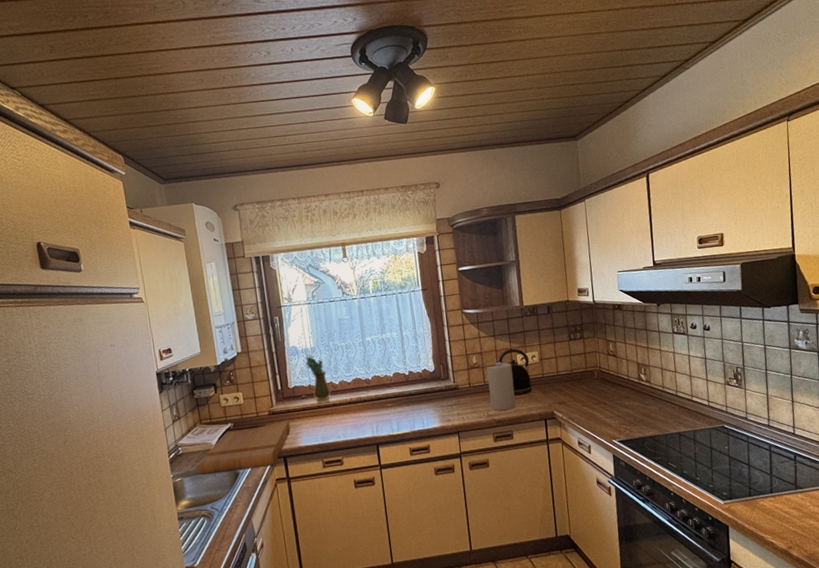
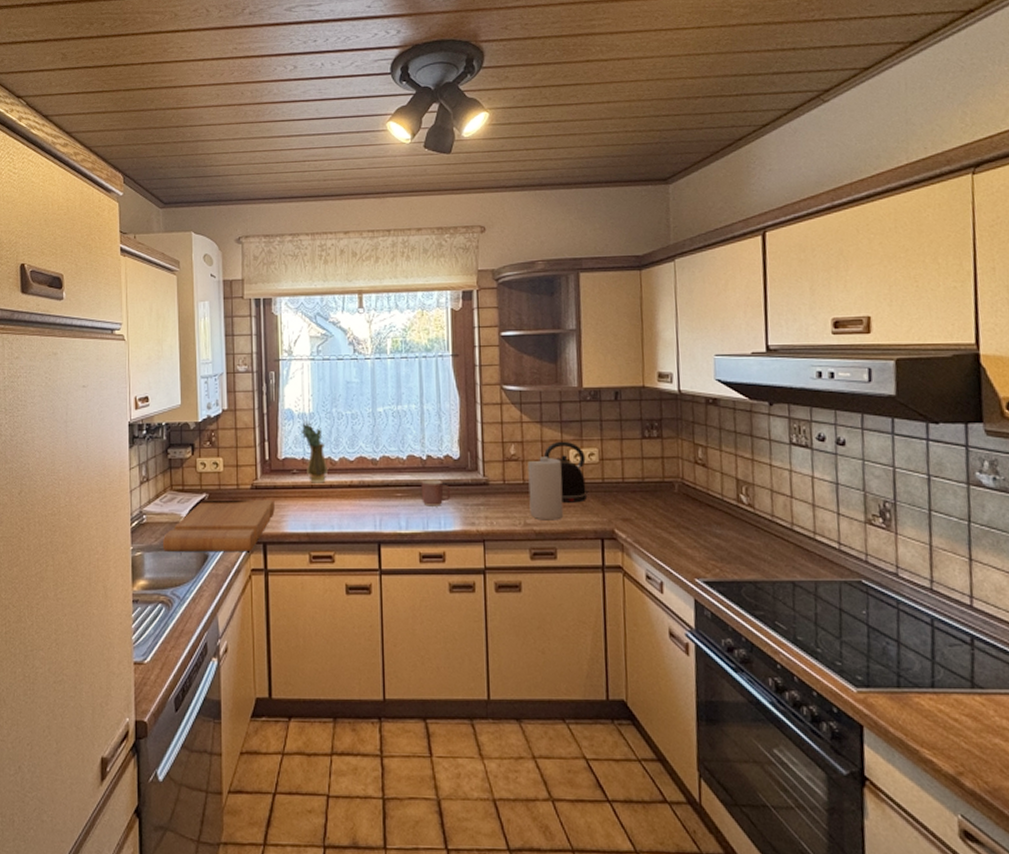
mug: none [406,389,431,411] -> present [421,479,451,507]

